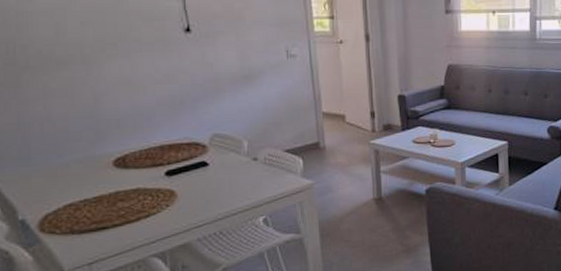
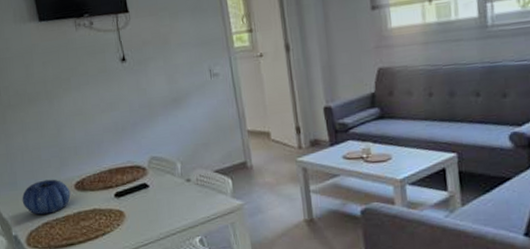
decorative bowl: none [36,154,107,195] -> present [22,179,71,215]

